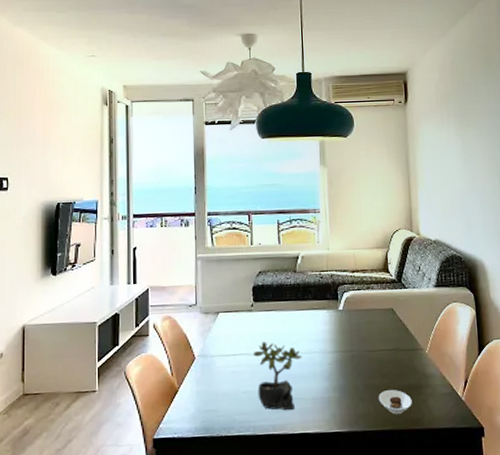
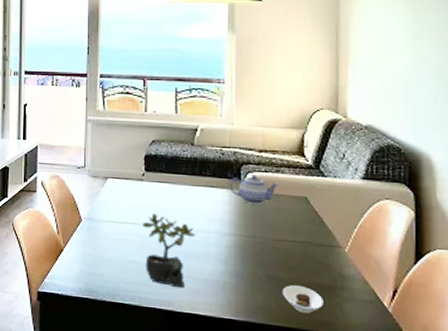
teapot: none [329,293,370,321] -> present [229,175,278,205]

